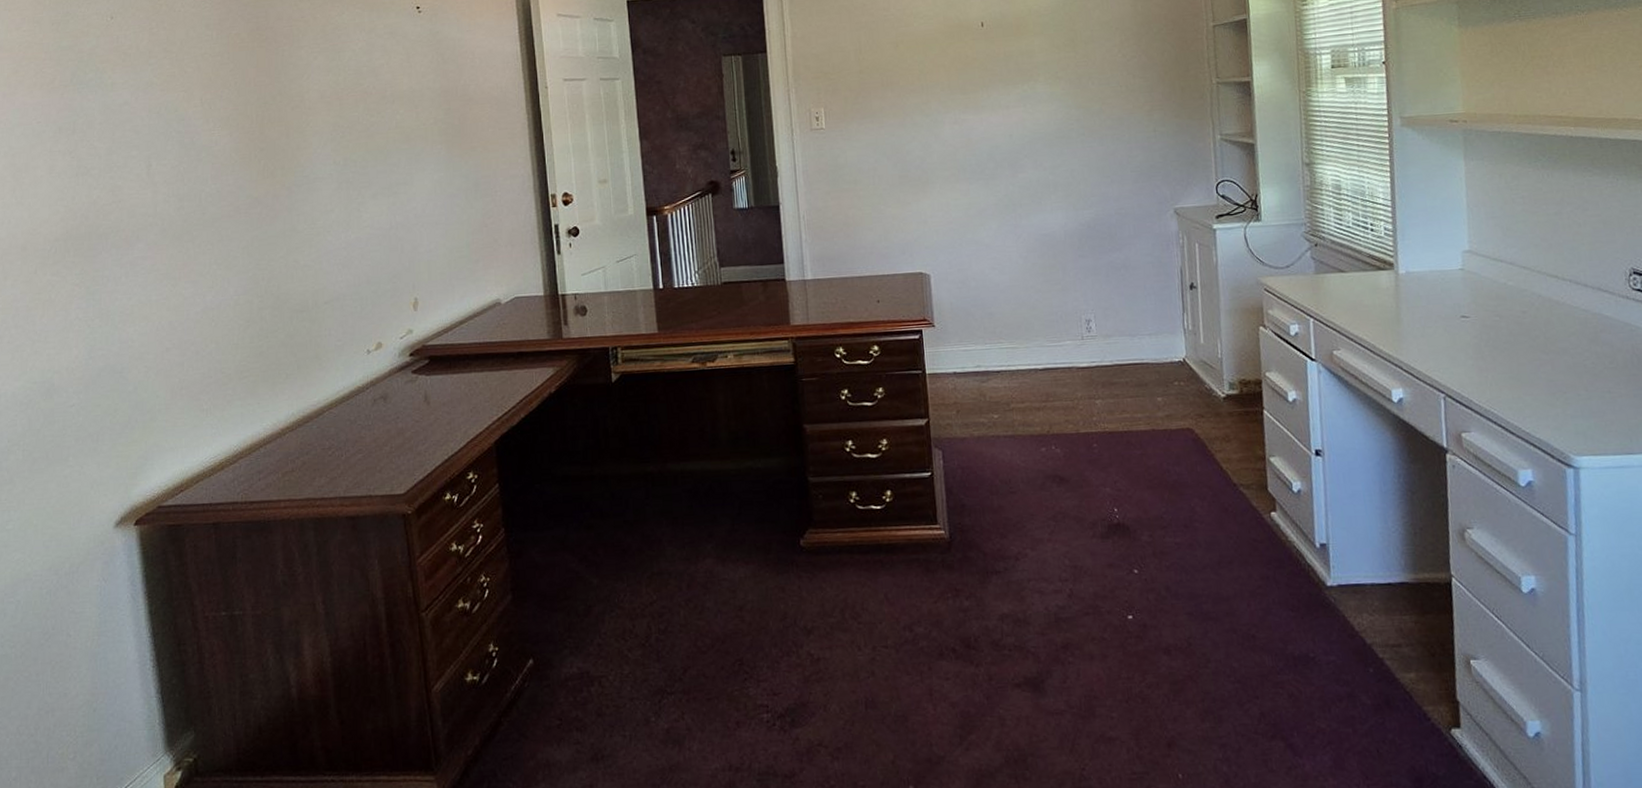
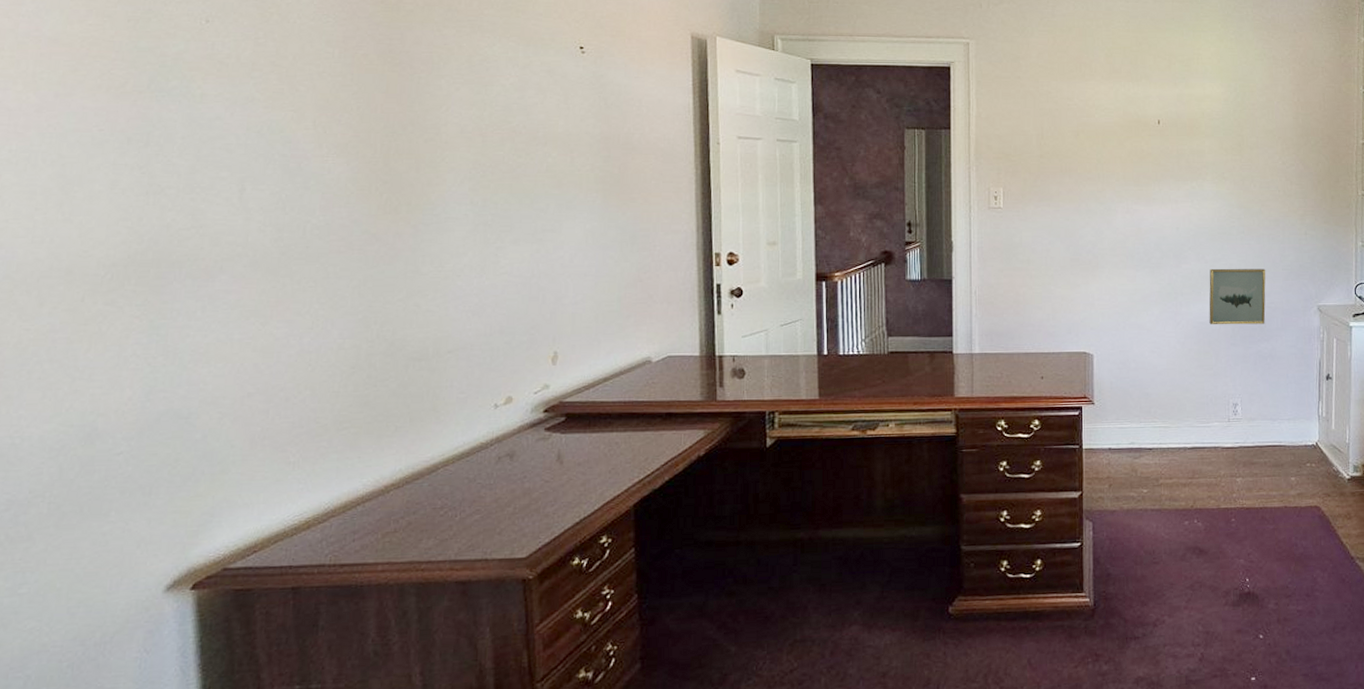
wall art: none [1049,172,1115,237] -> present [1209,268,1266,325]

